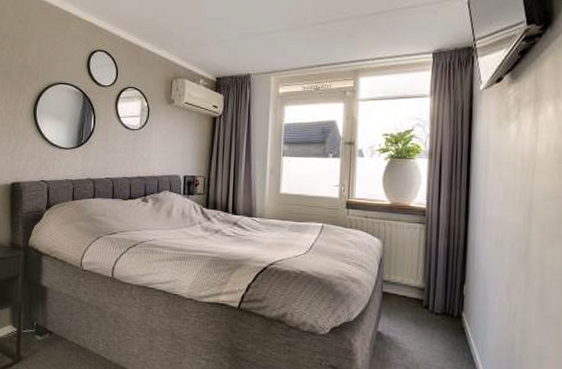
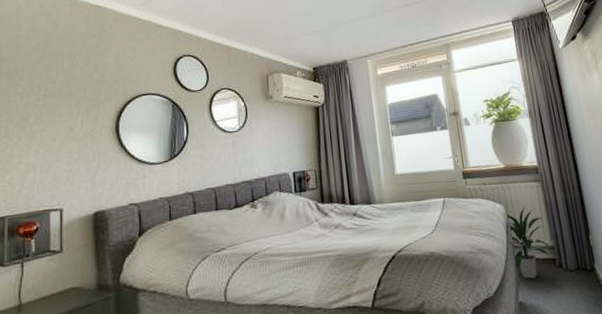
indoor plant: none [381,245,421,314] -> present [505,206,551,279]

